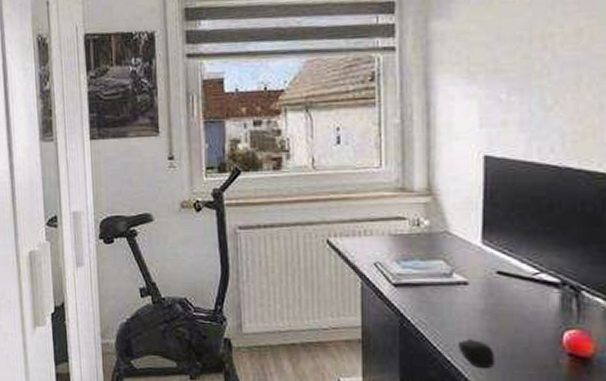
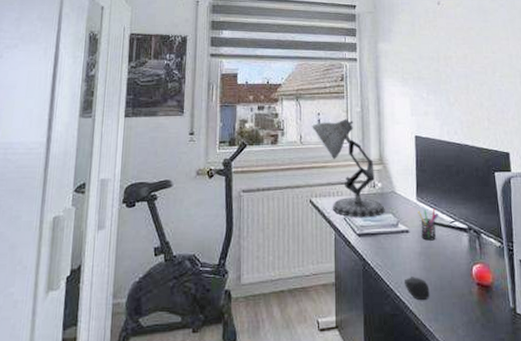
desk lamp: none [328,134,433,264] -> present [312,118,385,218]
pen holder: none [483,255,514,297] -> present [418,208,438,241]

